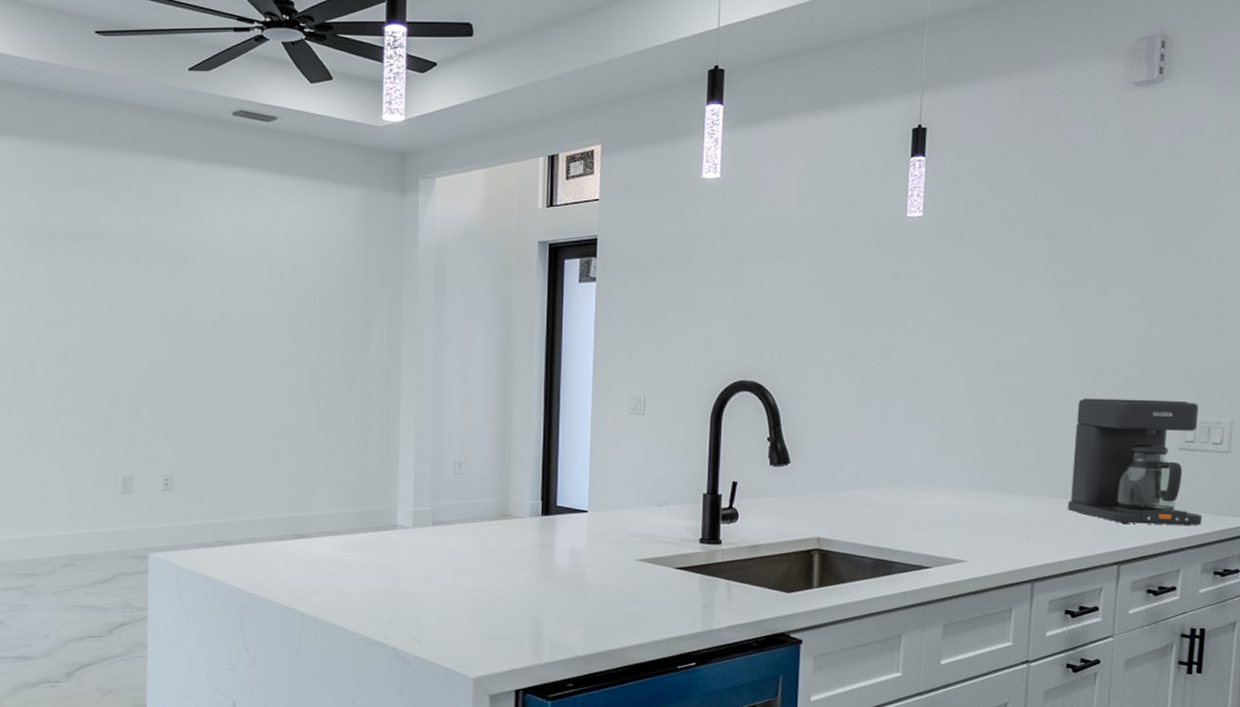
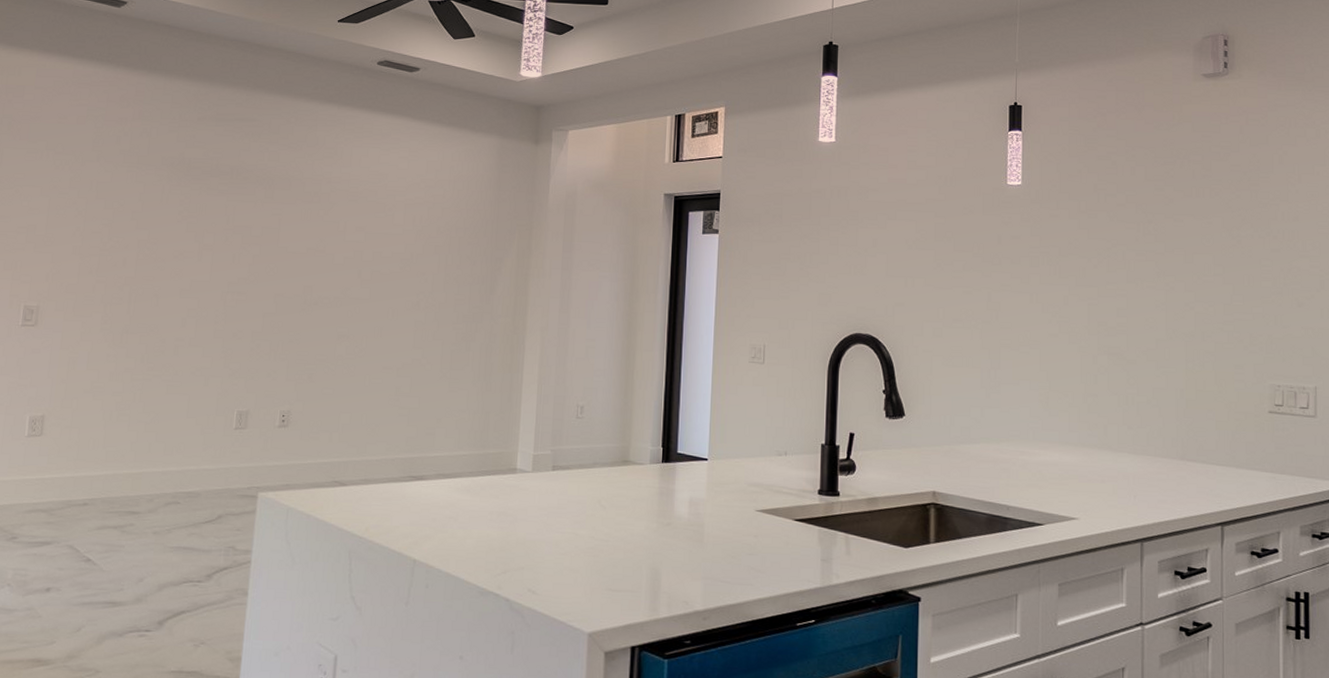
coffee maker: present [1068,398,1203,526] -> none [1170,360,1297,489]

